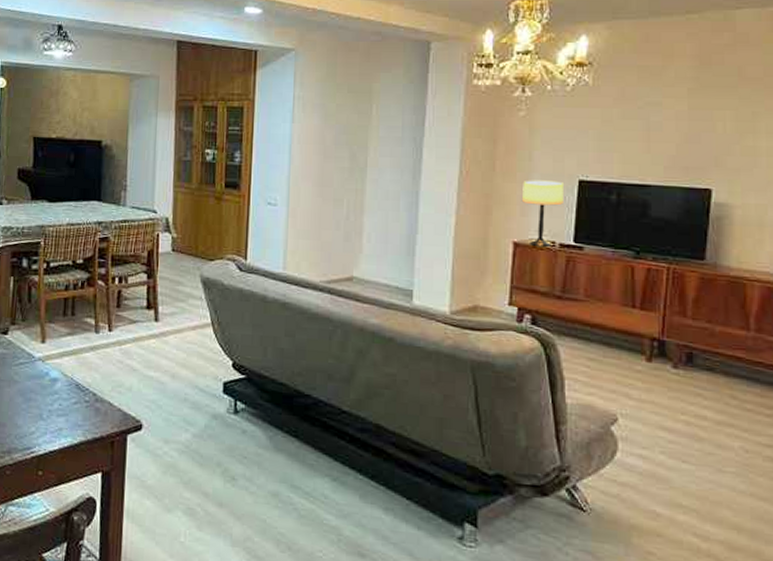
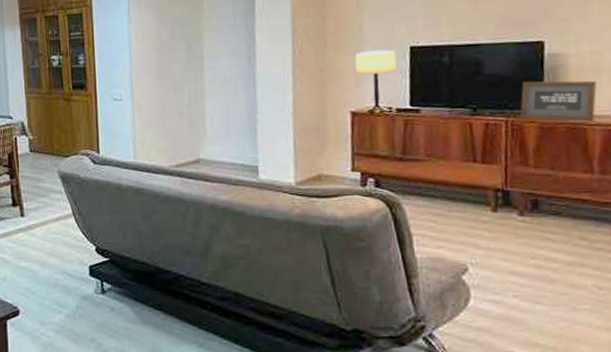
picture frame: none [681,228,759,277] -> present [519,80,597,122]

